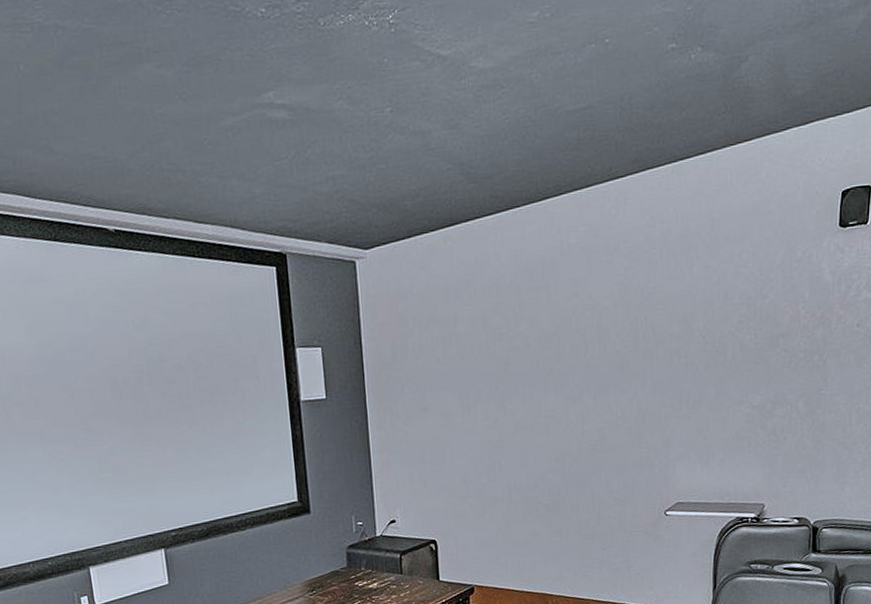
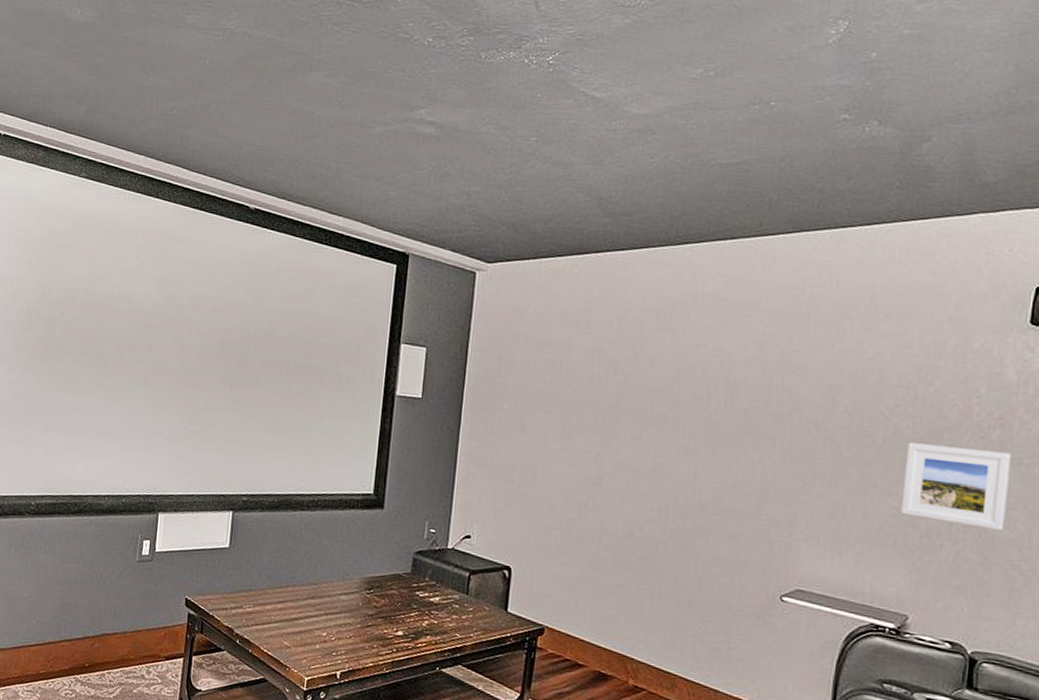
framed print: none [751,347,832,419] -> present [901,442,1011,531]

